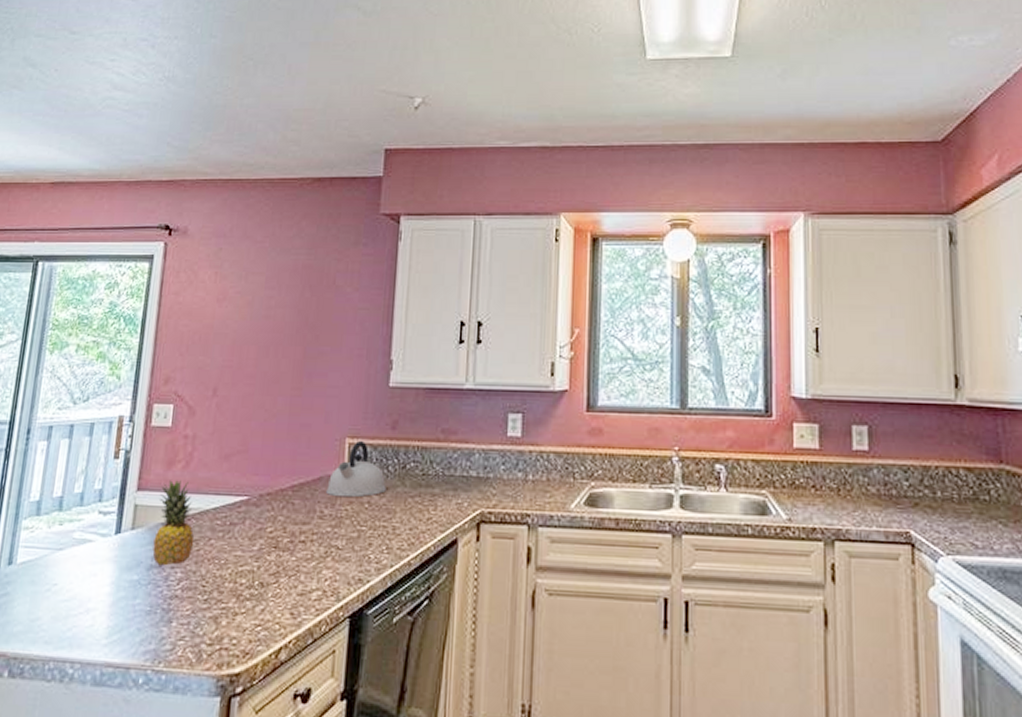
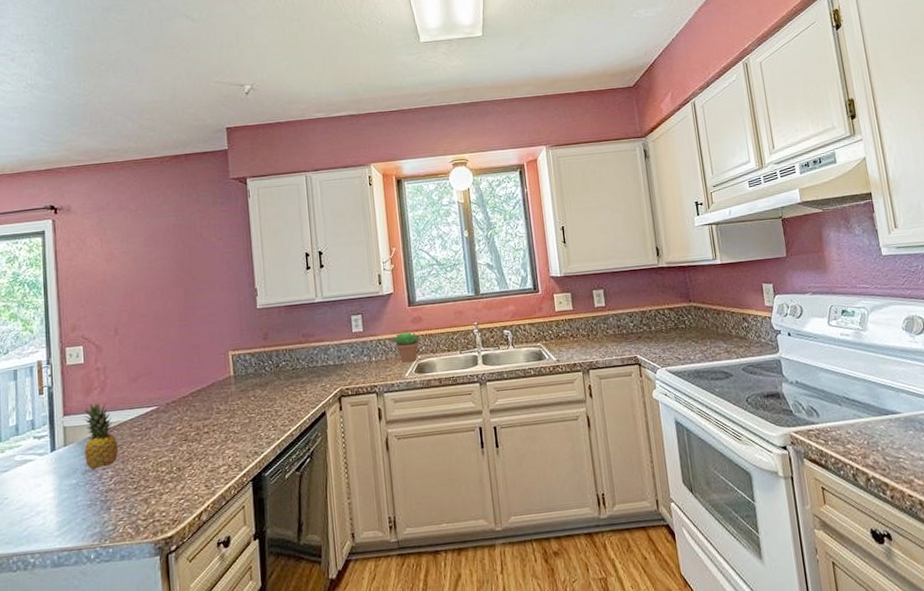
kettle: present [326,440,386,498] -> none [219,351,266,396]
succulent plant: none [557,446,597,489] -> present [391,331,420,363]

